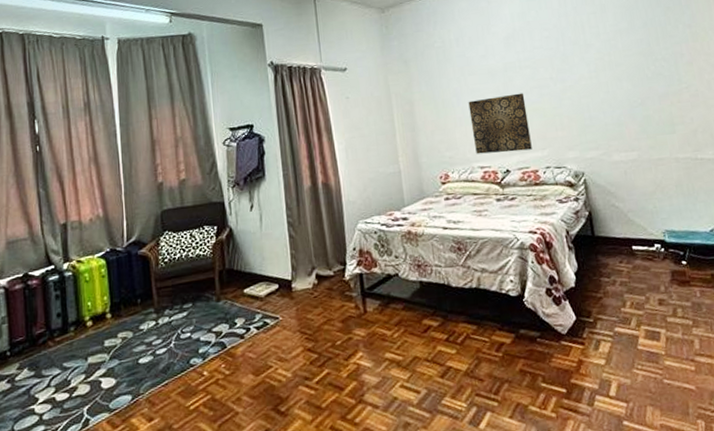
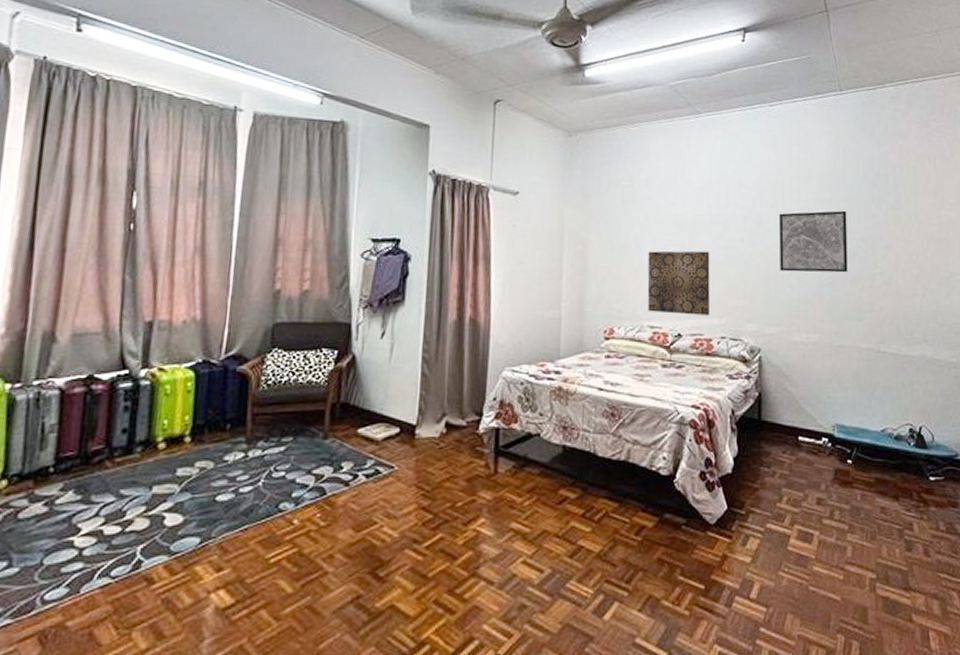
wall art: none [582,36,655,100] -> present [779,210,848,273]

